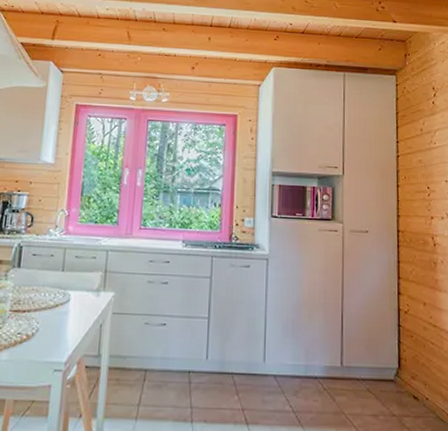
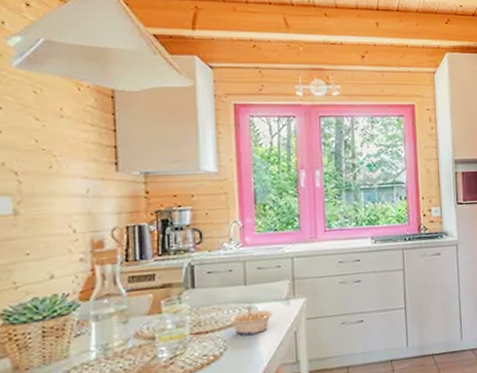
legume: none [45,292,84,320] -> present [230,305,273,335]

